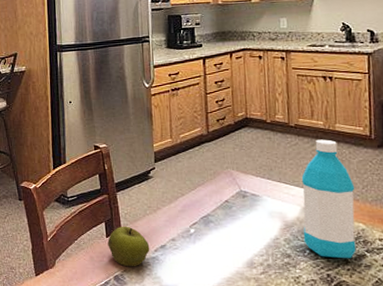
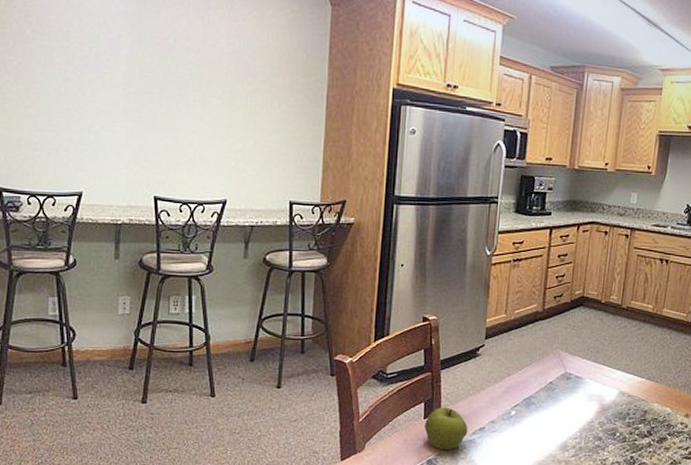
water bottle: present [301,139,357,258] -> none [616,323,669,441]

